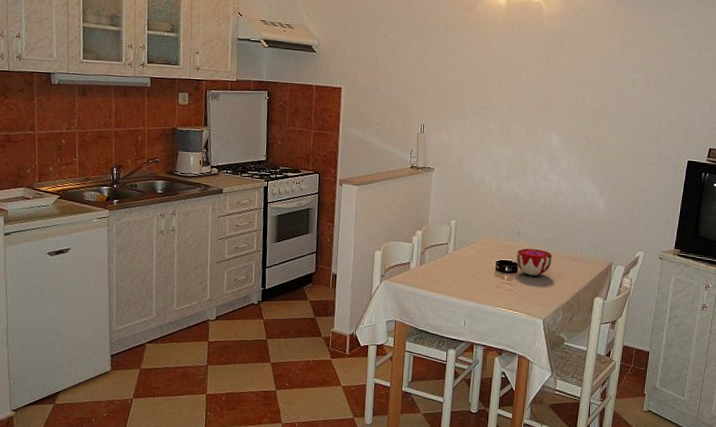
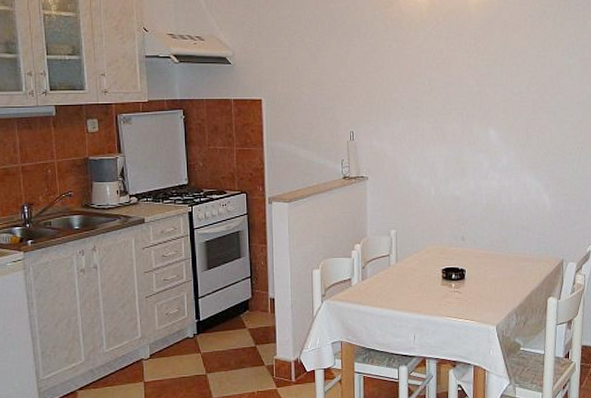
decorative bowl: present [516,248,552,276] -> none [462,253,500,281]

